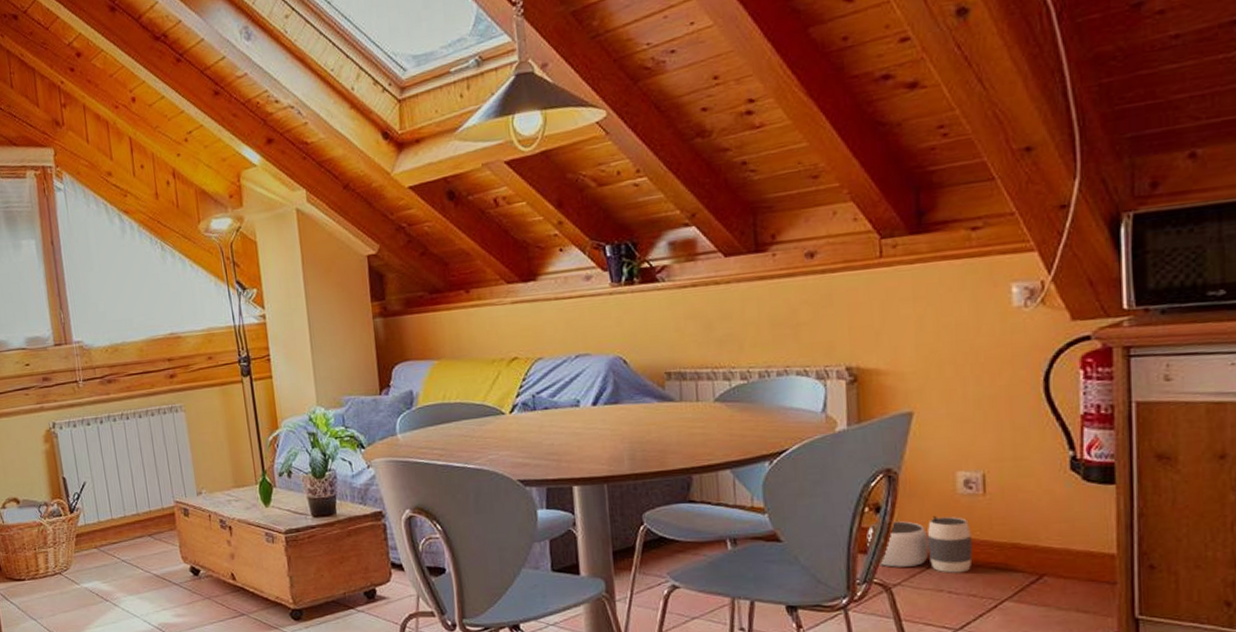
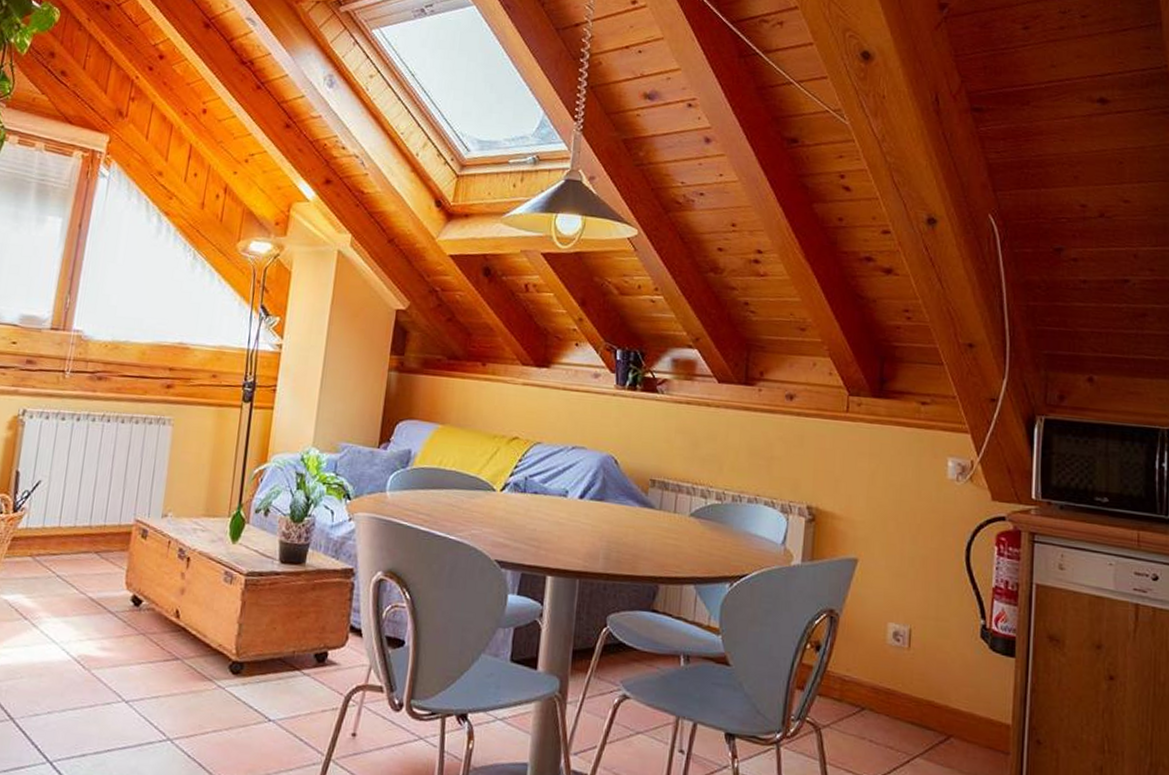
waste basket: present [867,515,973,573] -> none [805,661,895,723]

